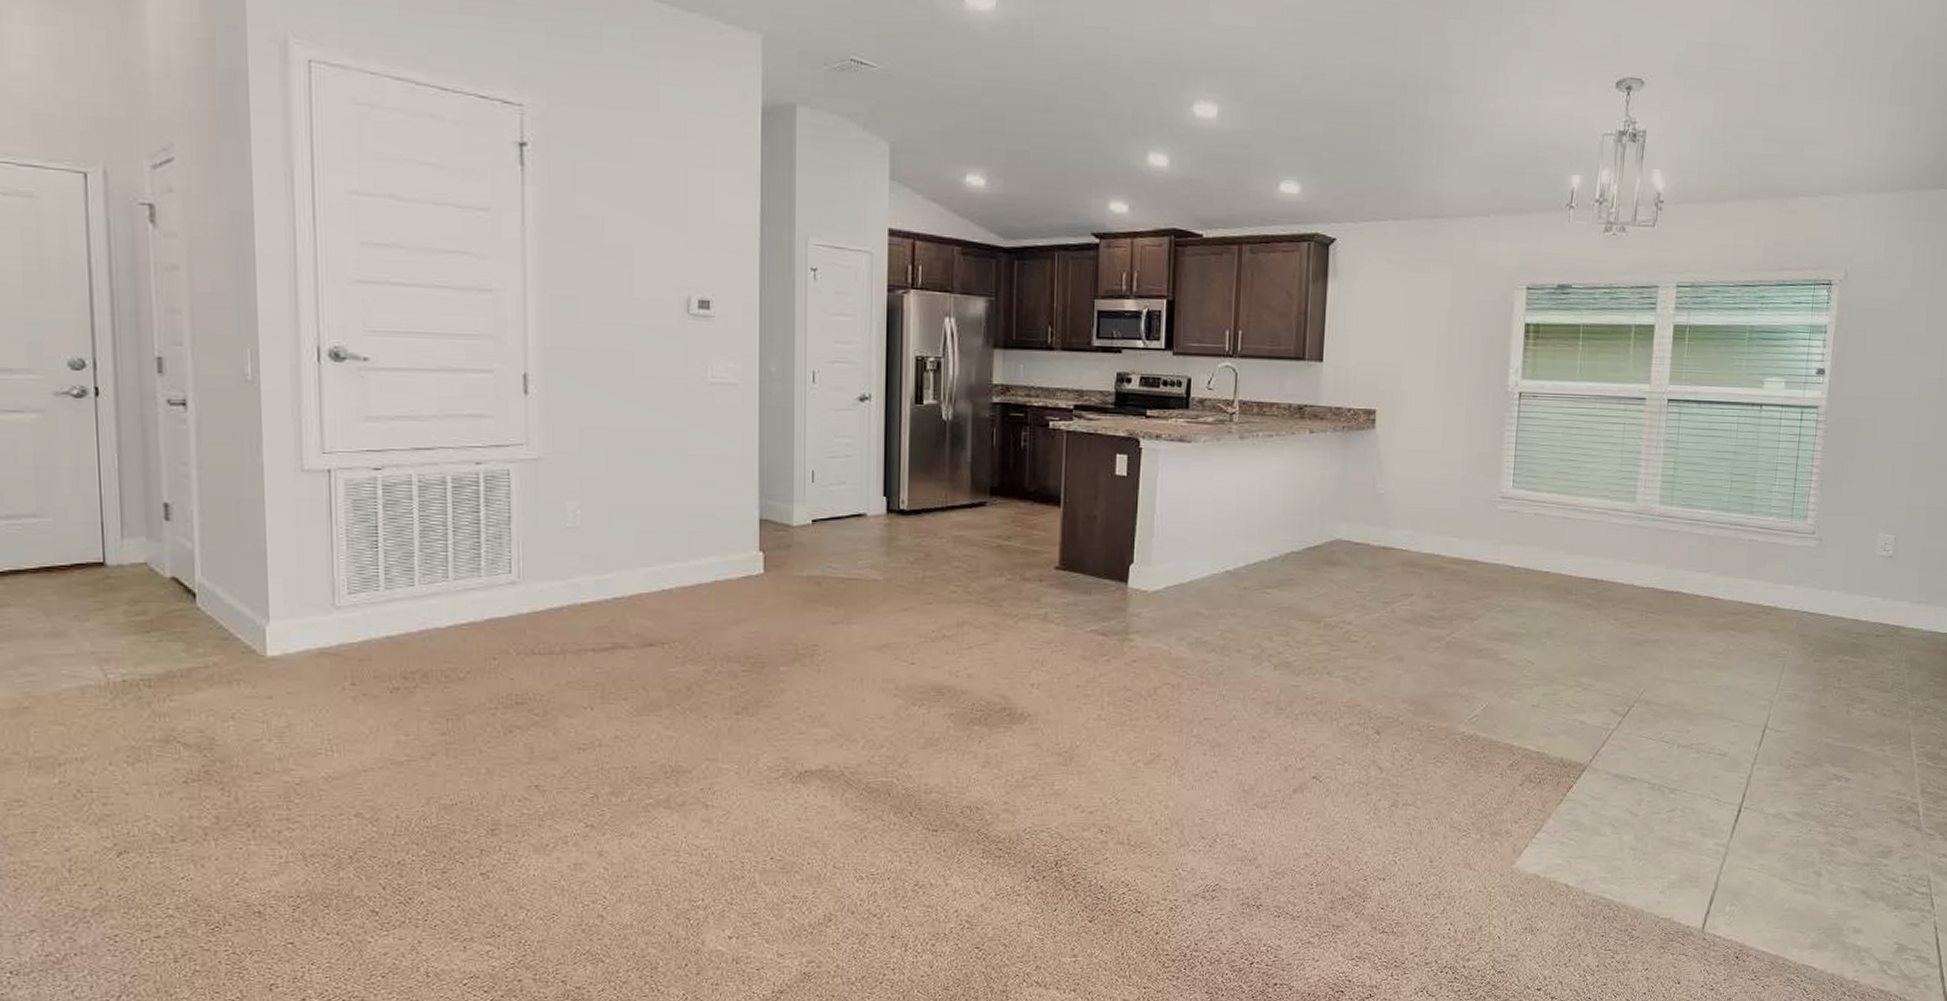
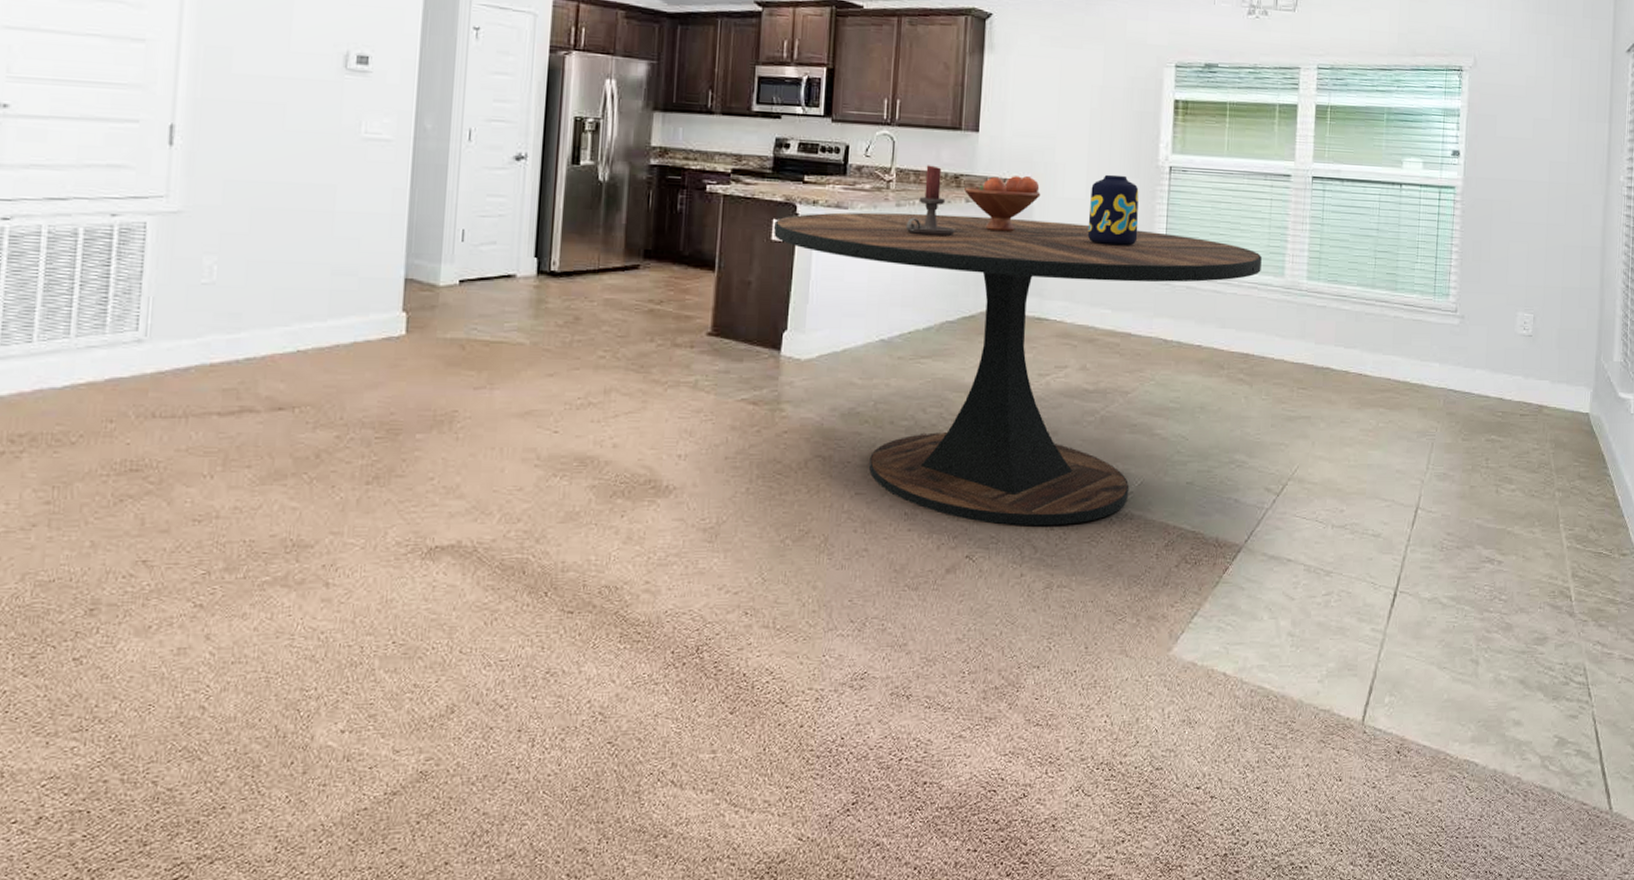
dining table: none [1117,445,1613,748] -> present [773,212,1262,526]
candle holder: none [1249,396,1300,468] -> present [905,165,955,237]
fruit bowl: none [1309,405,1386,462] -> present [964,176,1041,232]
vase: none [1434,401,1487,474] -> present [1087,174,1139,246]

